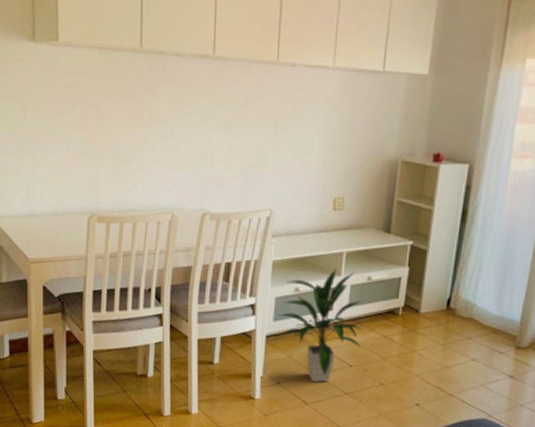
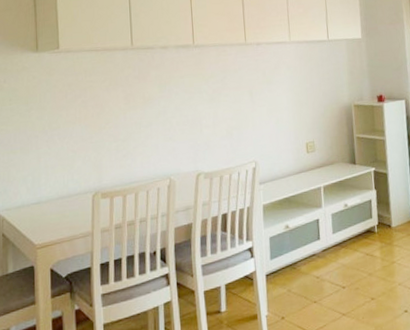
indoor plant: present [277,268,363,383] -> none [273,201,350,310]

